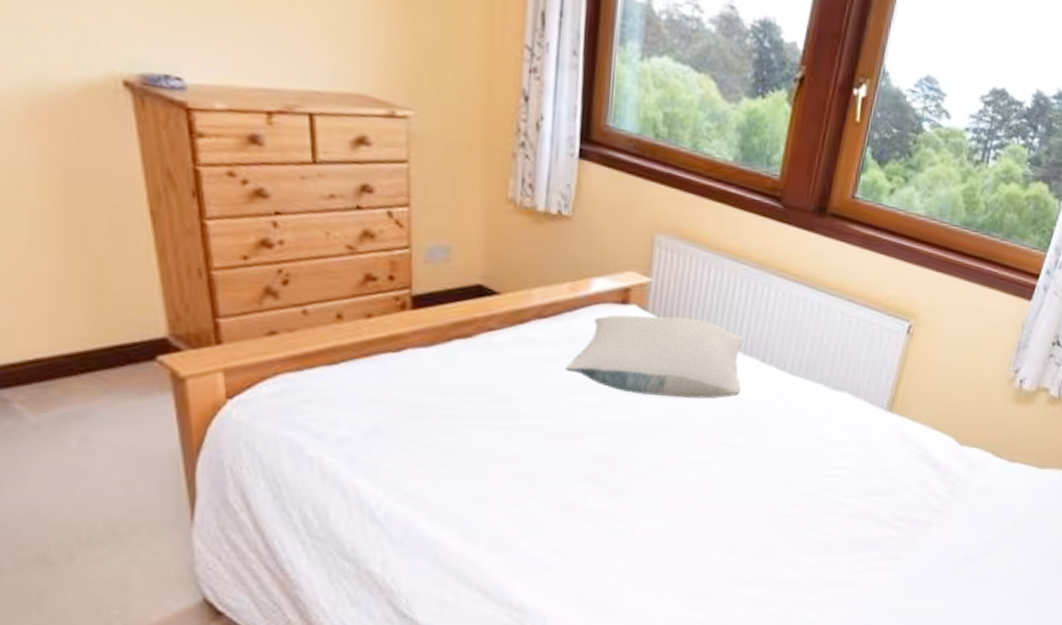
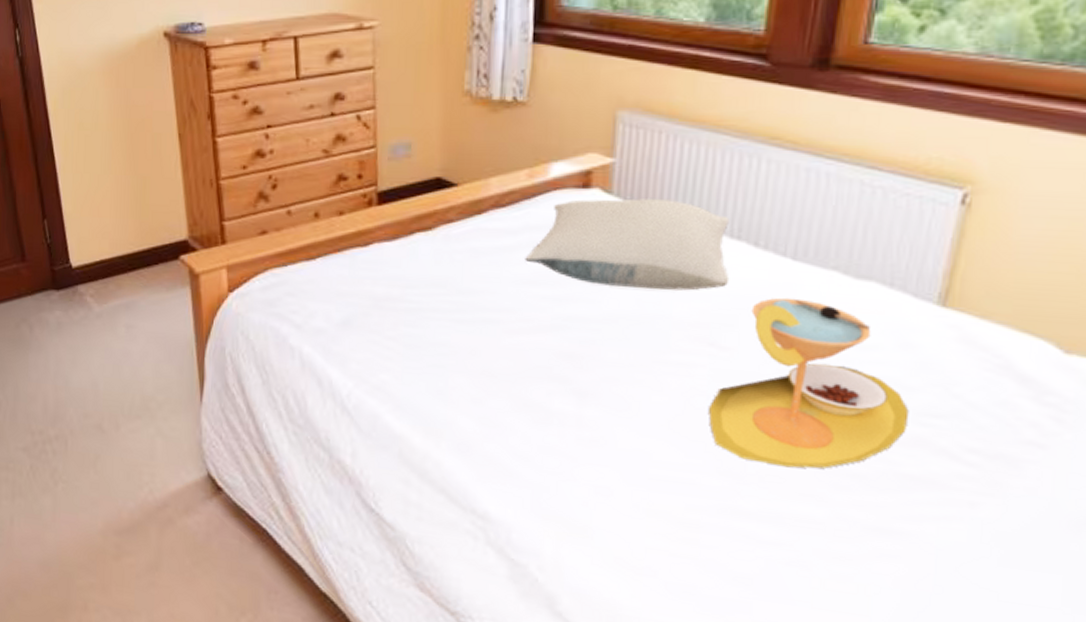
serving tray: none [719,405,863,542] -> present [709,297,909,469]

